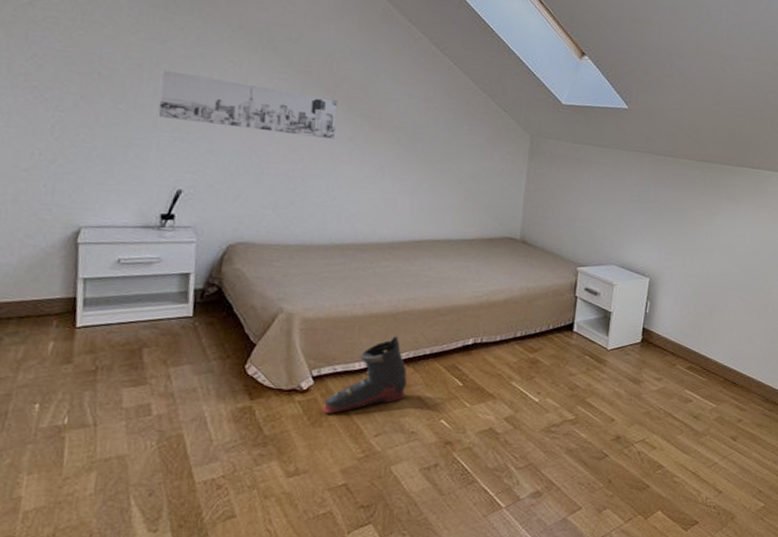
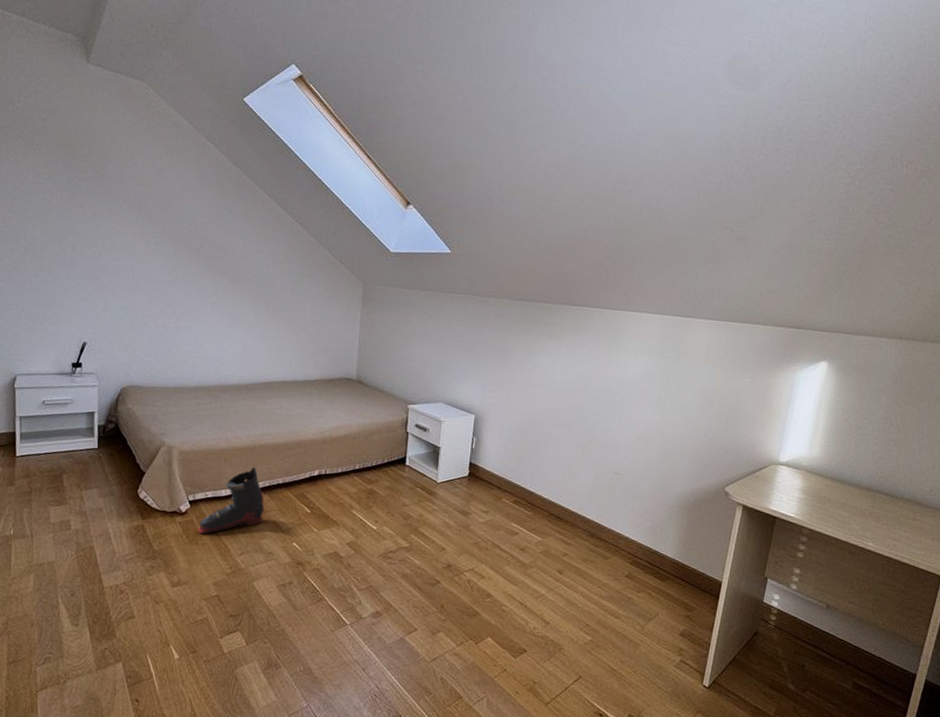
wall art: present [158,69,338,139] -> none [67,242,202,294]

